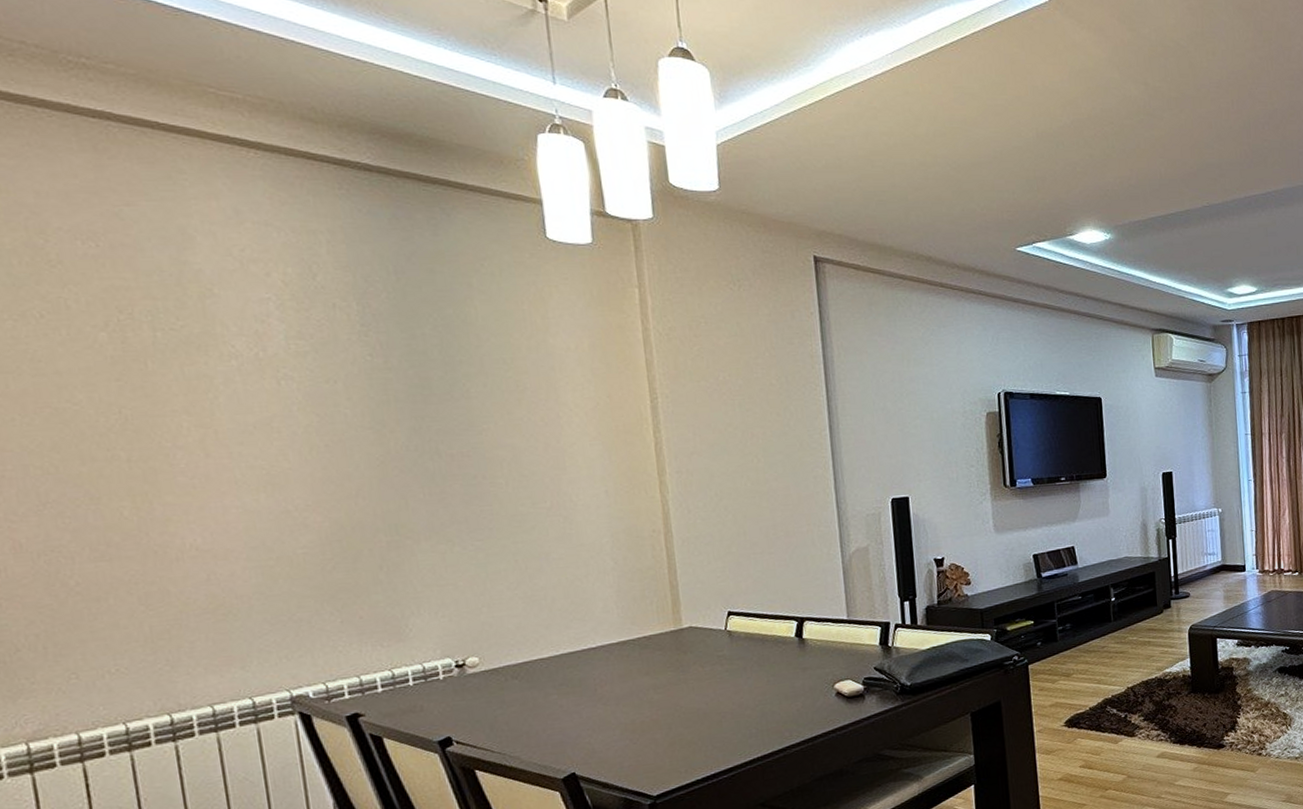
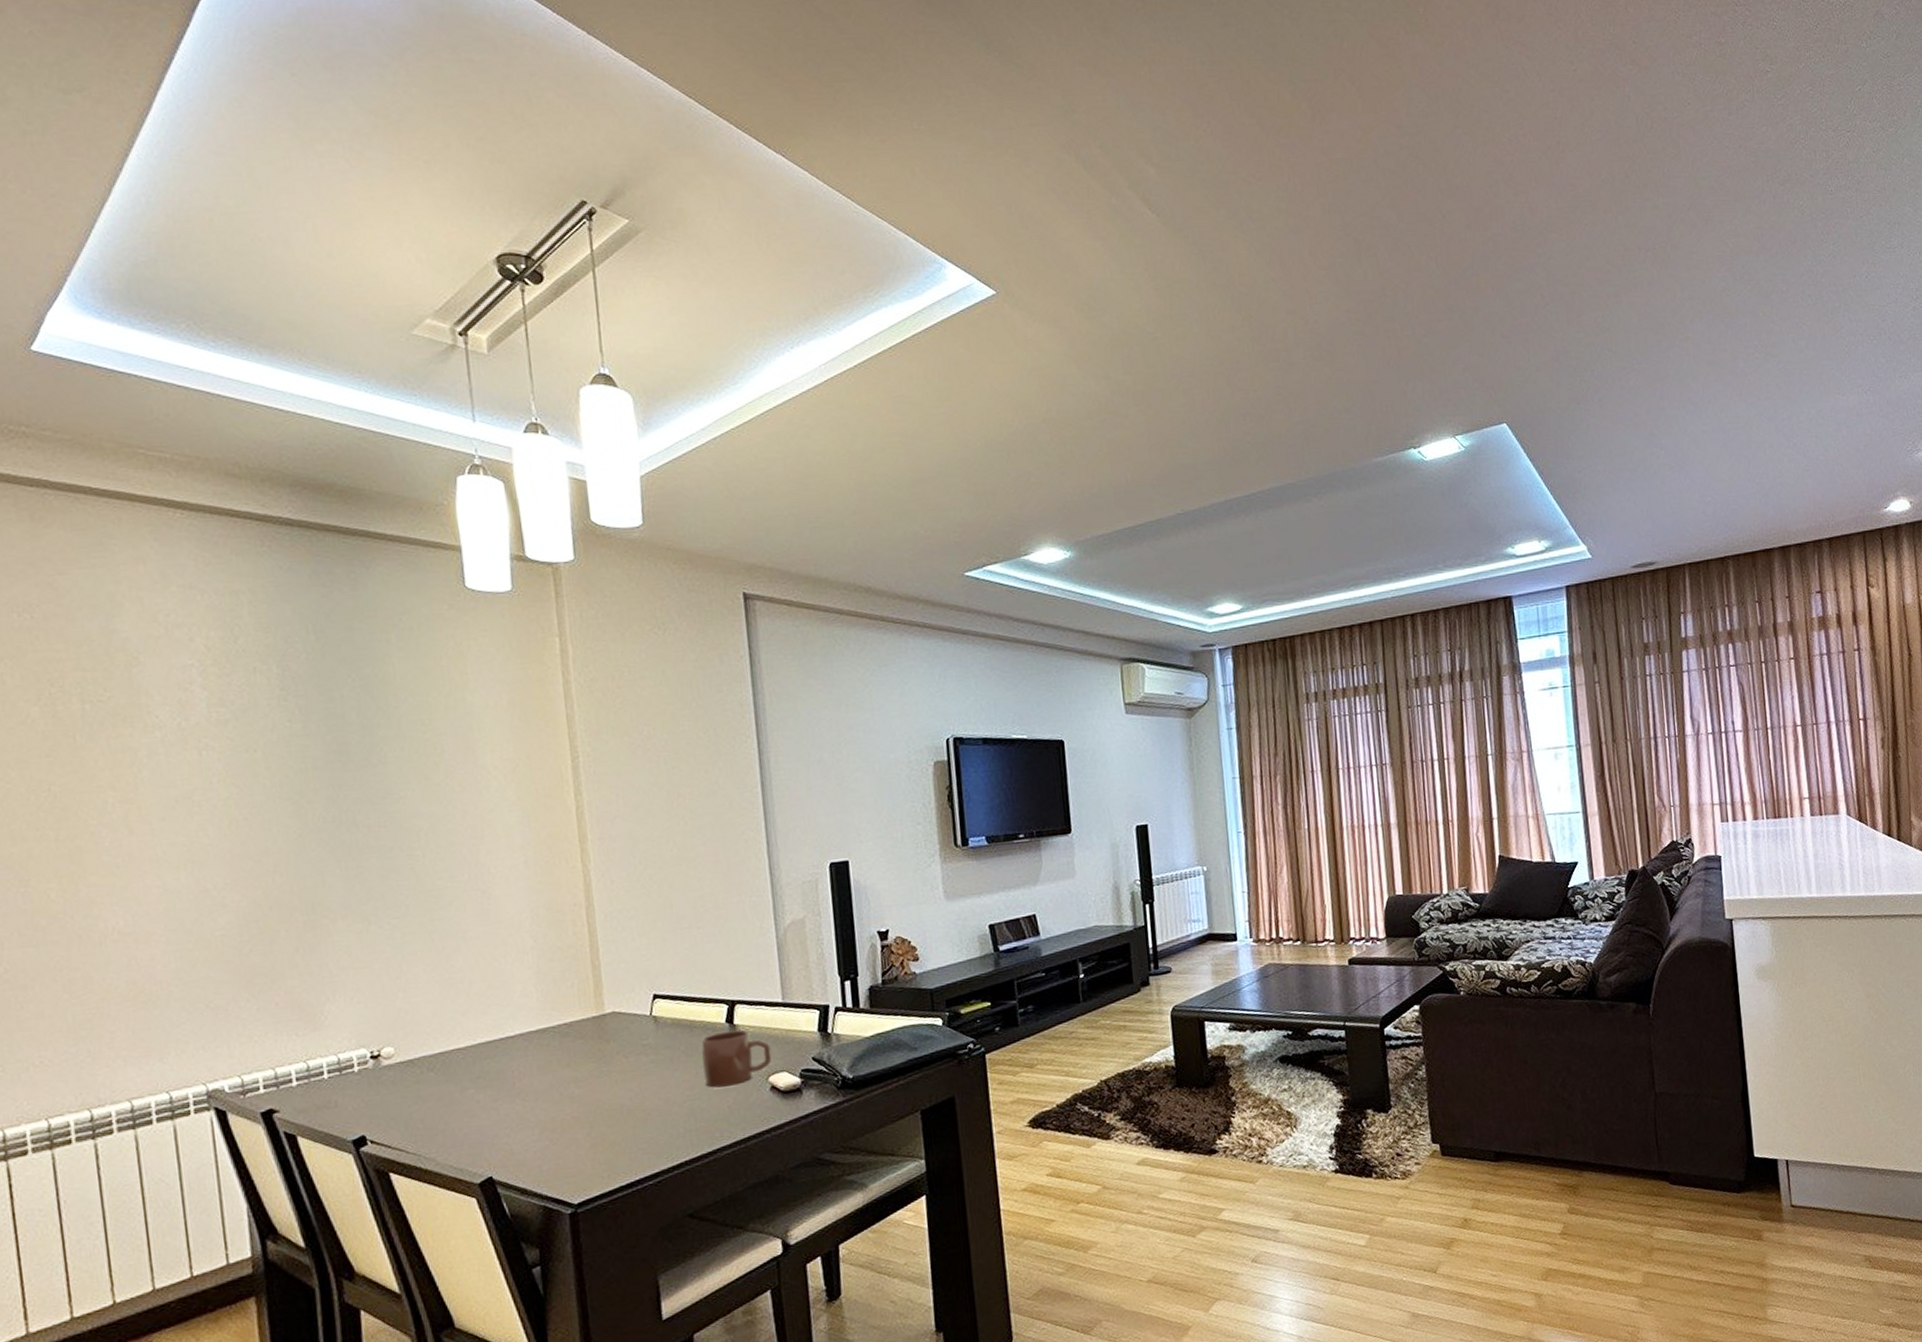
mug: none [772,643,837,694] -> present [701,1030,772,1088]

